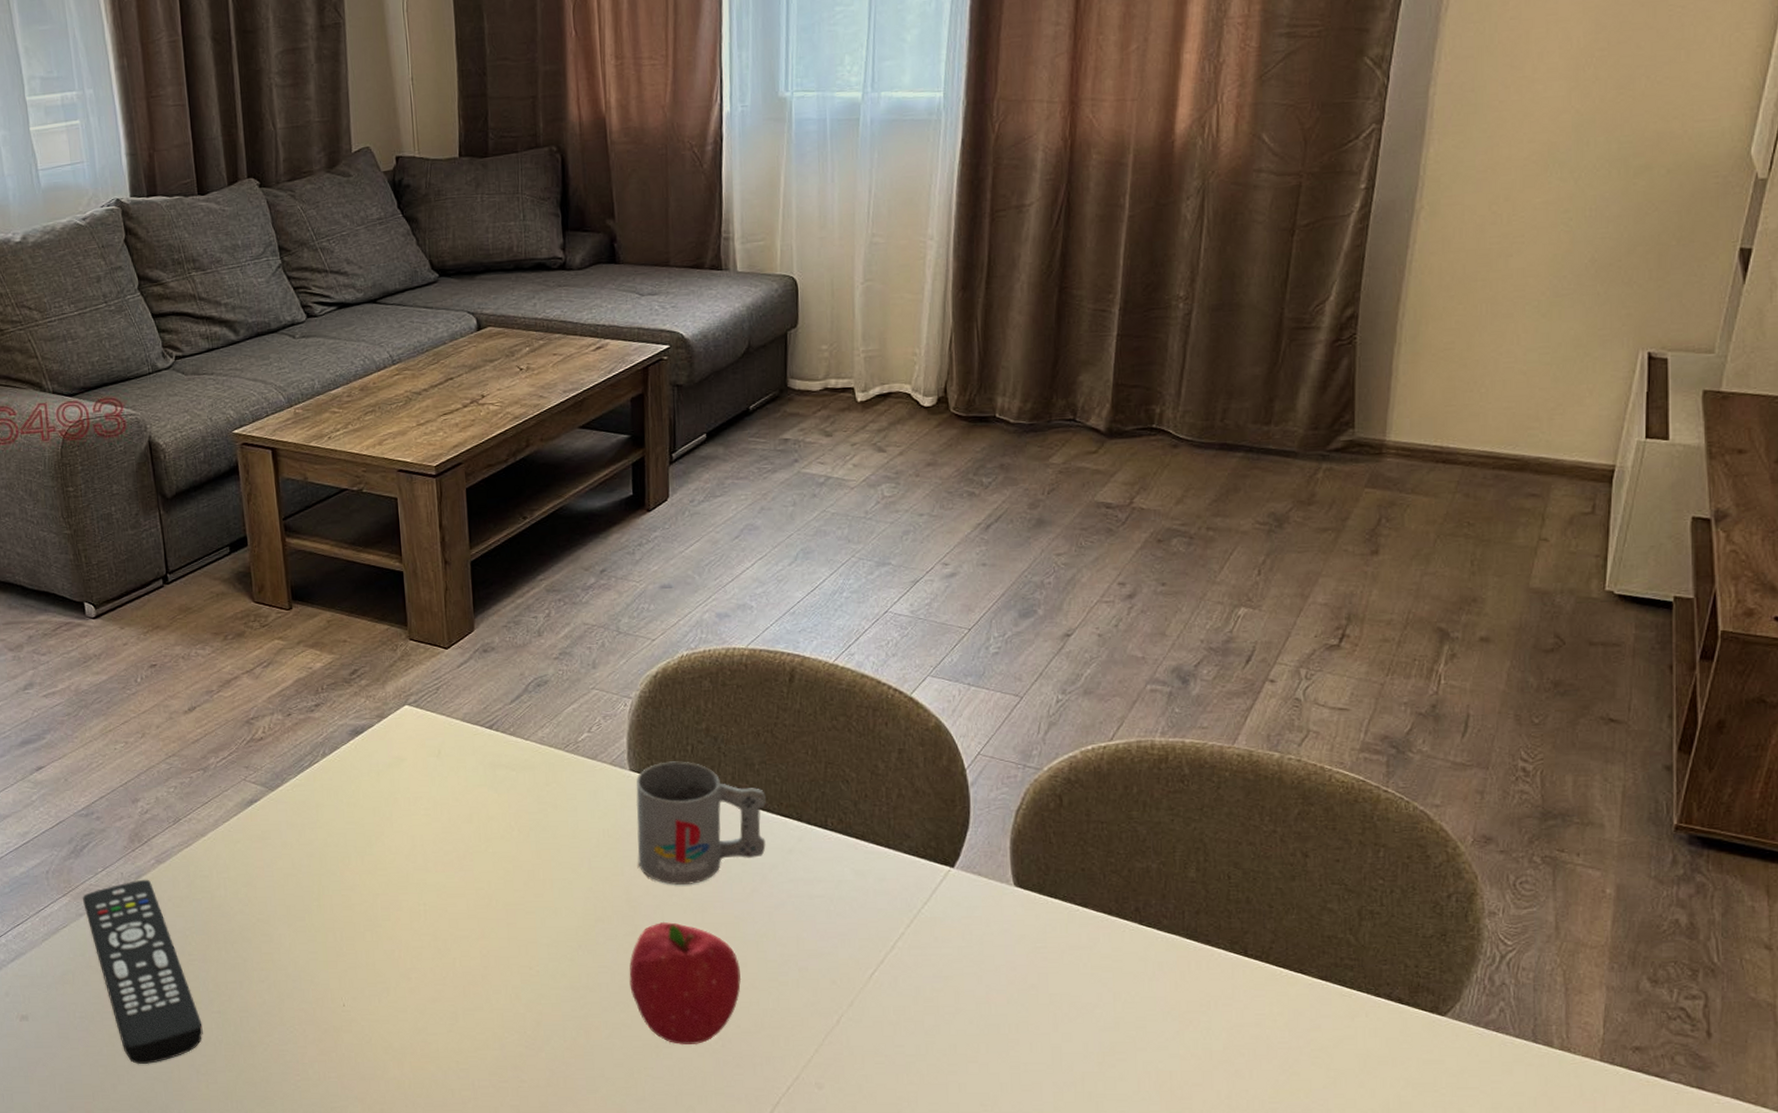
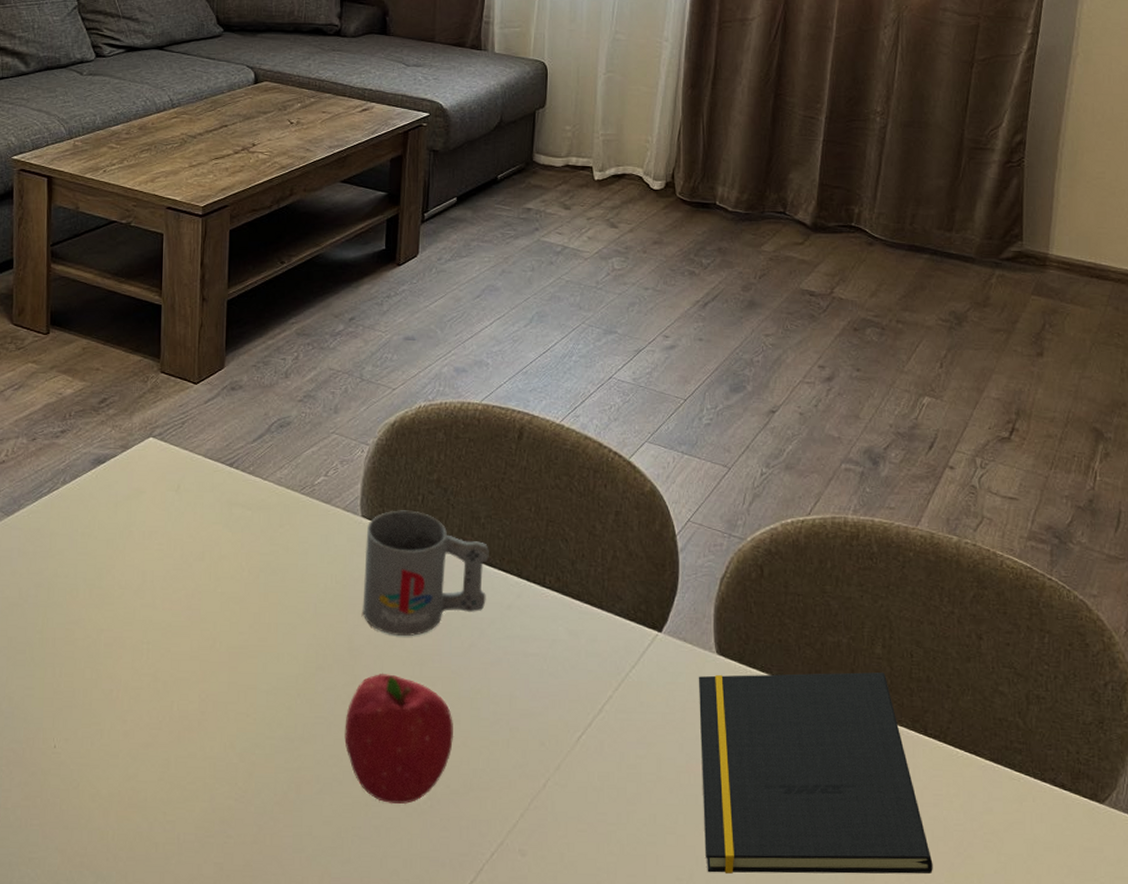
notepad: none [995,896,1255,1098] -> present [698,672,933,874]

